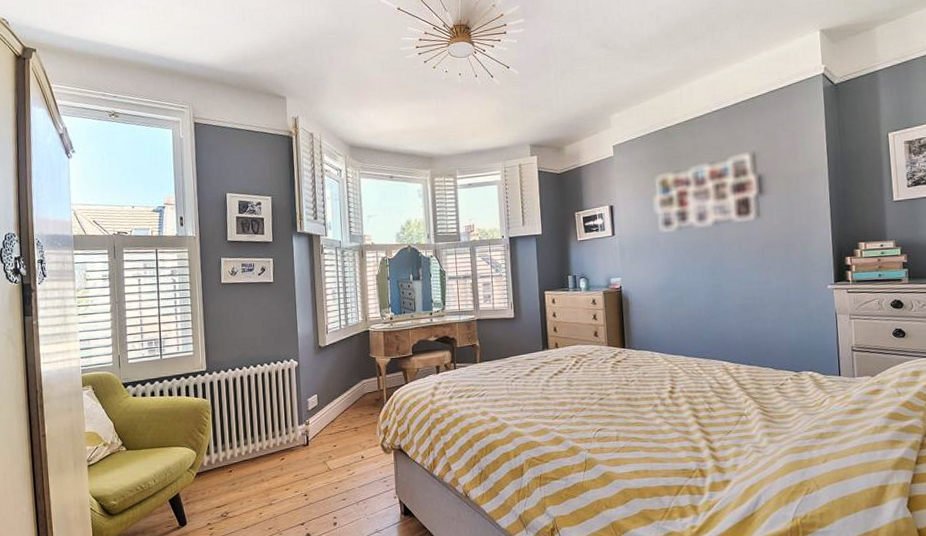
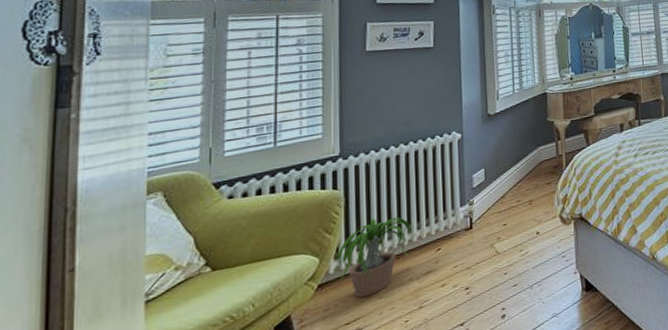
potted plant: none [205,426,268,489] -> present [331,217,420,298]

